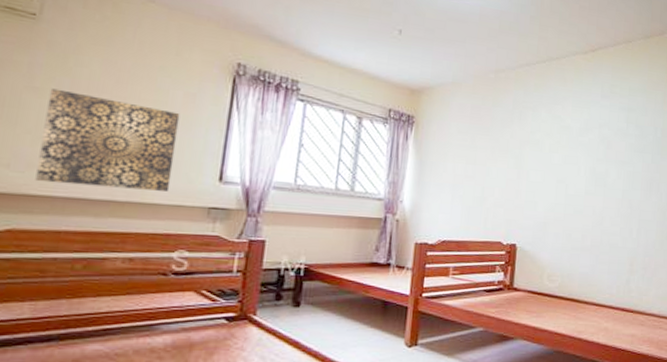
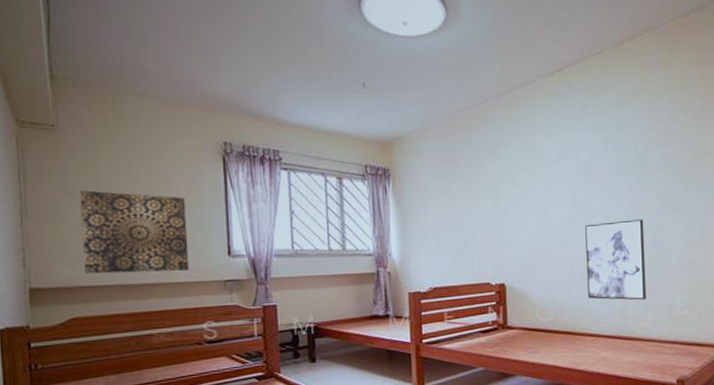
wall art: none [596,196,656,275] -> present [585,219,647,300]

